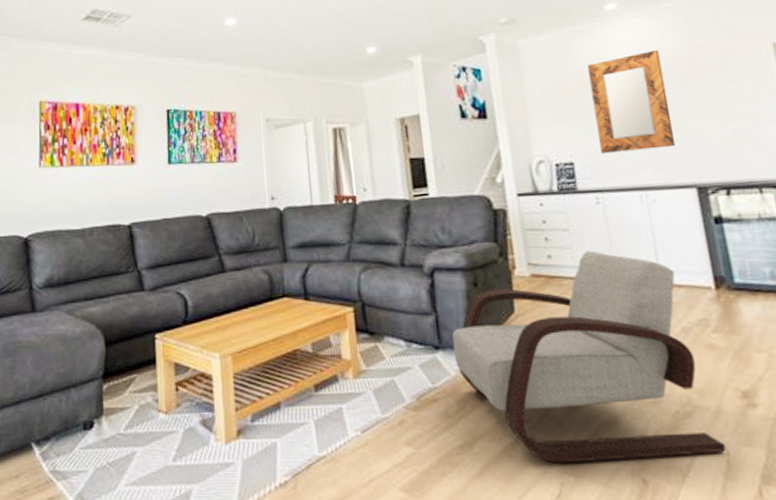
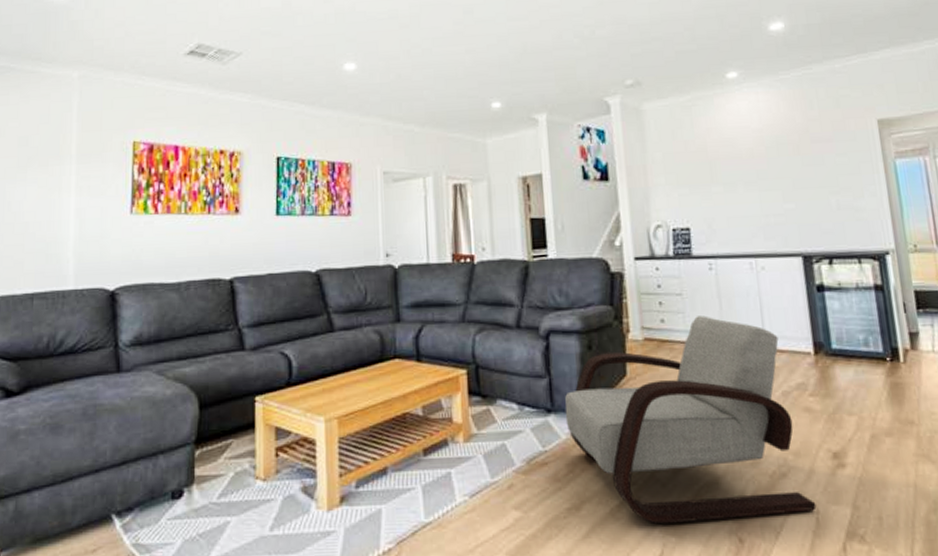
home mirror: present [587,49,676,153] -> none [707,120,786,220]

